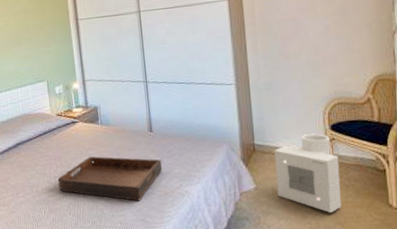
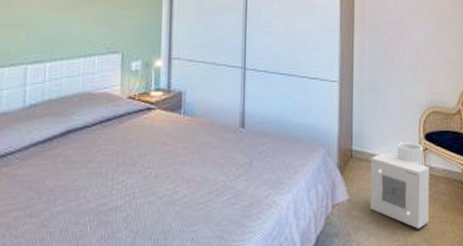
serving tray: present [57,156,163,201] -> none [116,154,251,213]

